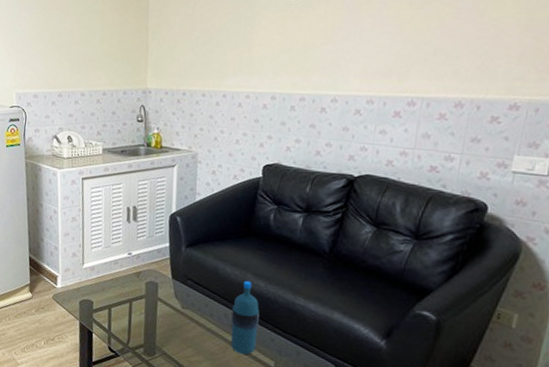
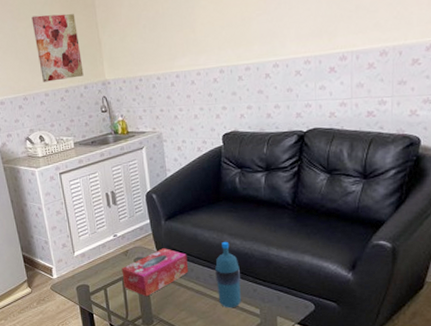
wall art: none [80,11,126,82] -> present [31,13,84,82]
tissue box: none [130,276,204,325] -> present [122,248,189,297]

